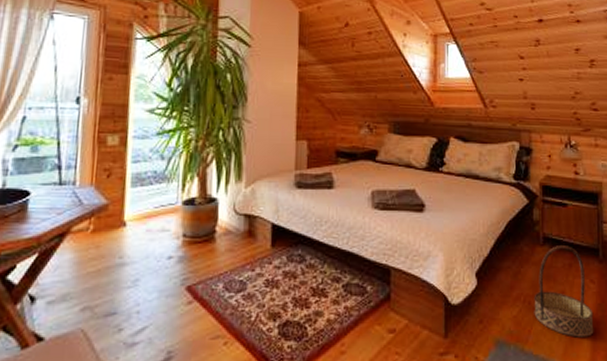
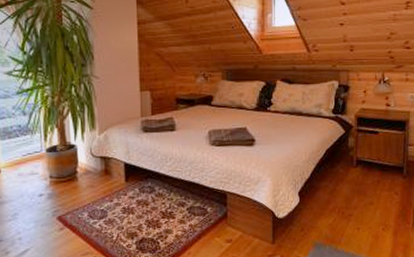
basket: present [534,246,594,338] -> none [346,166,396,237]

